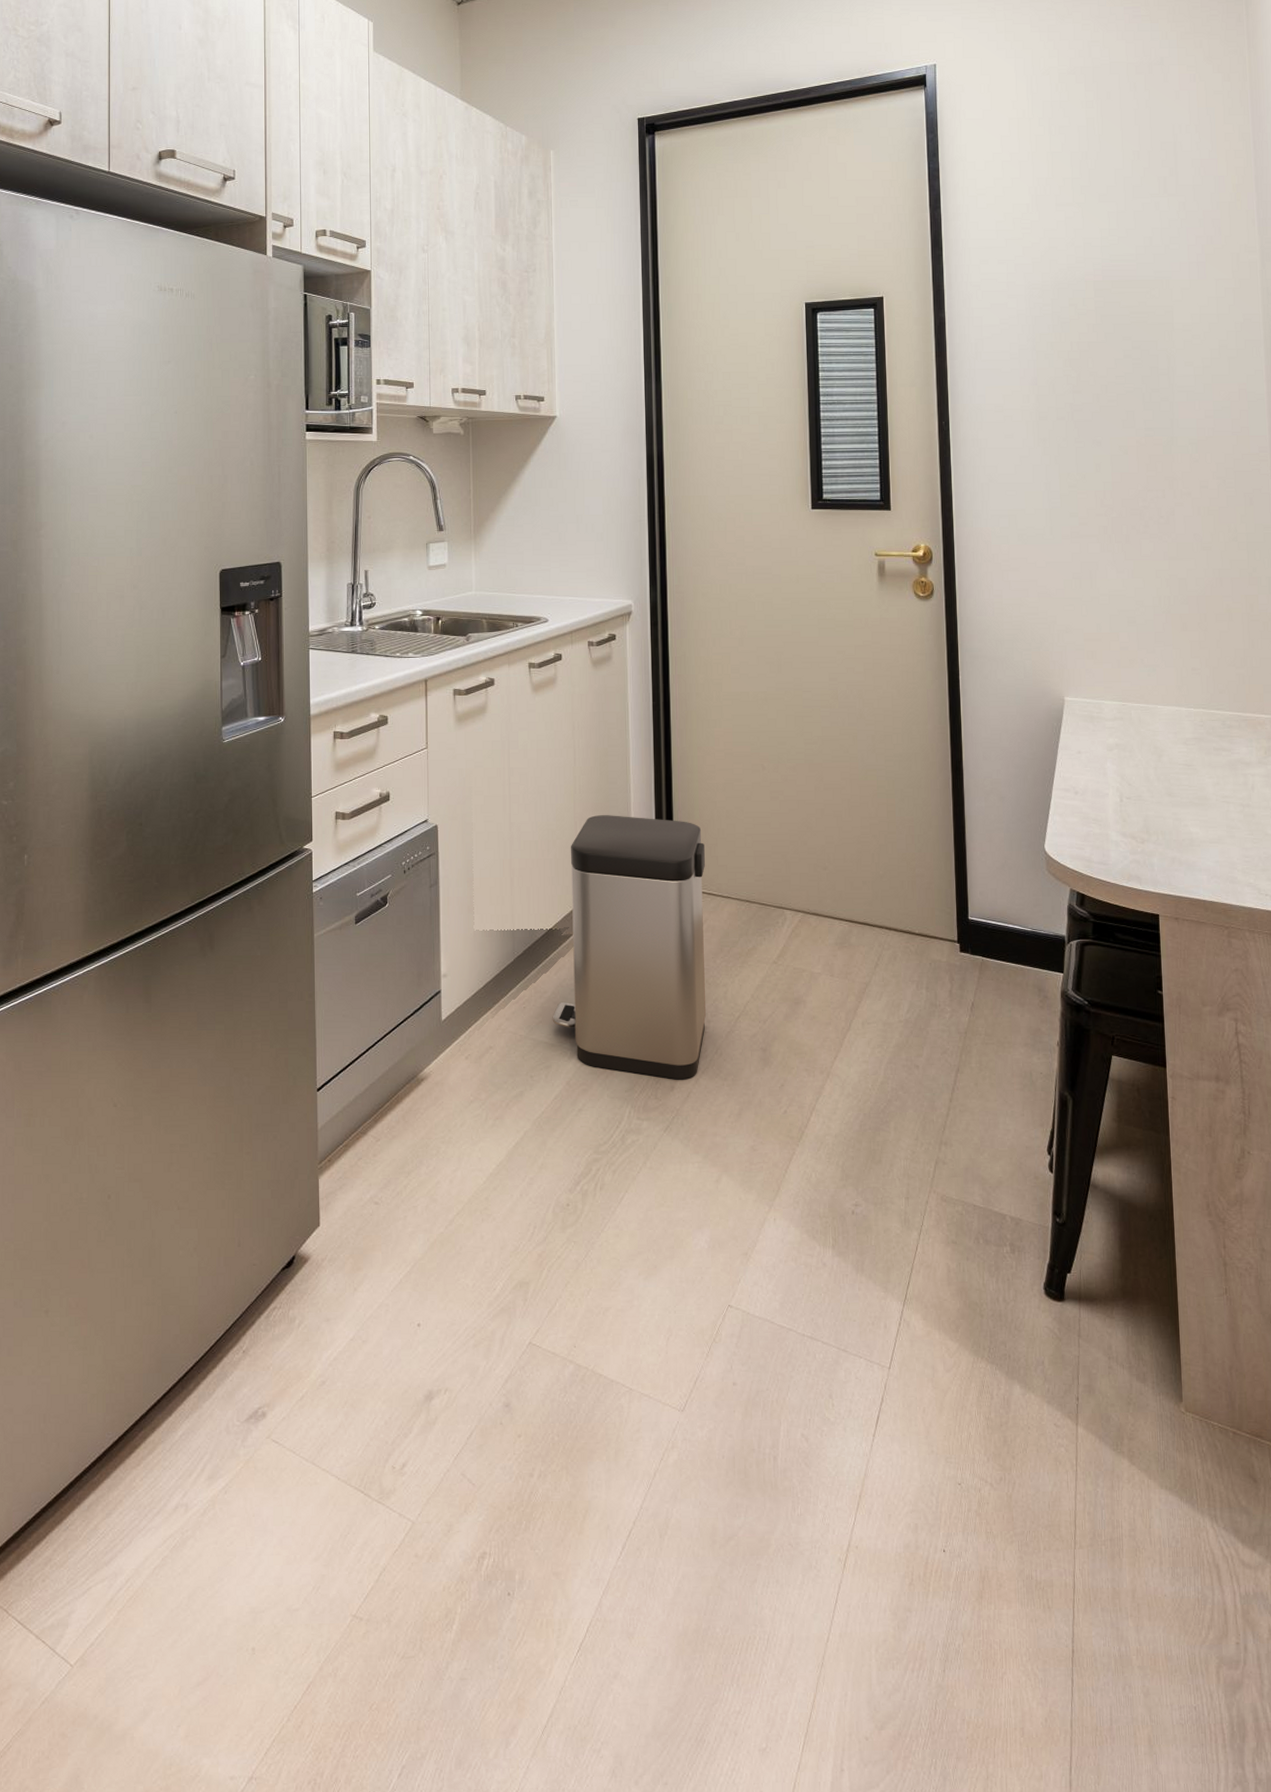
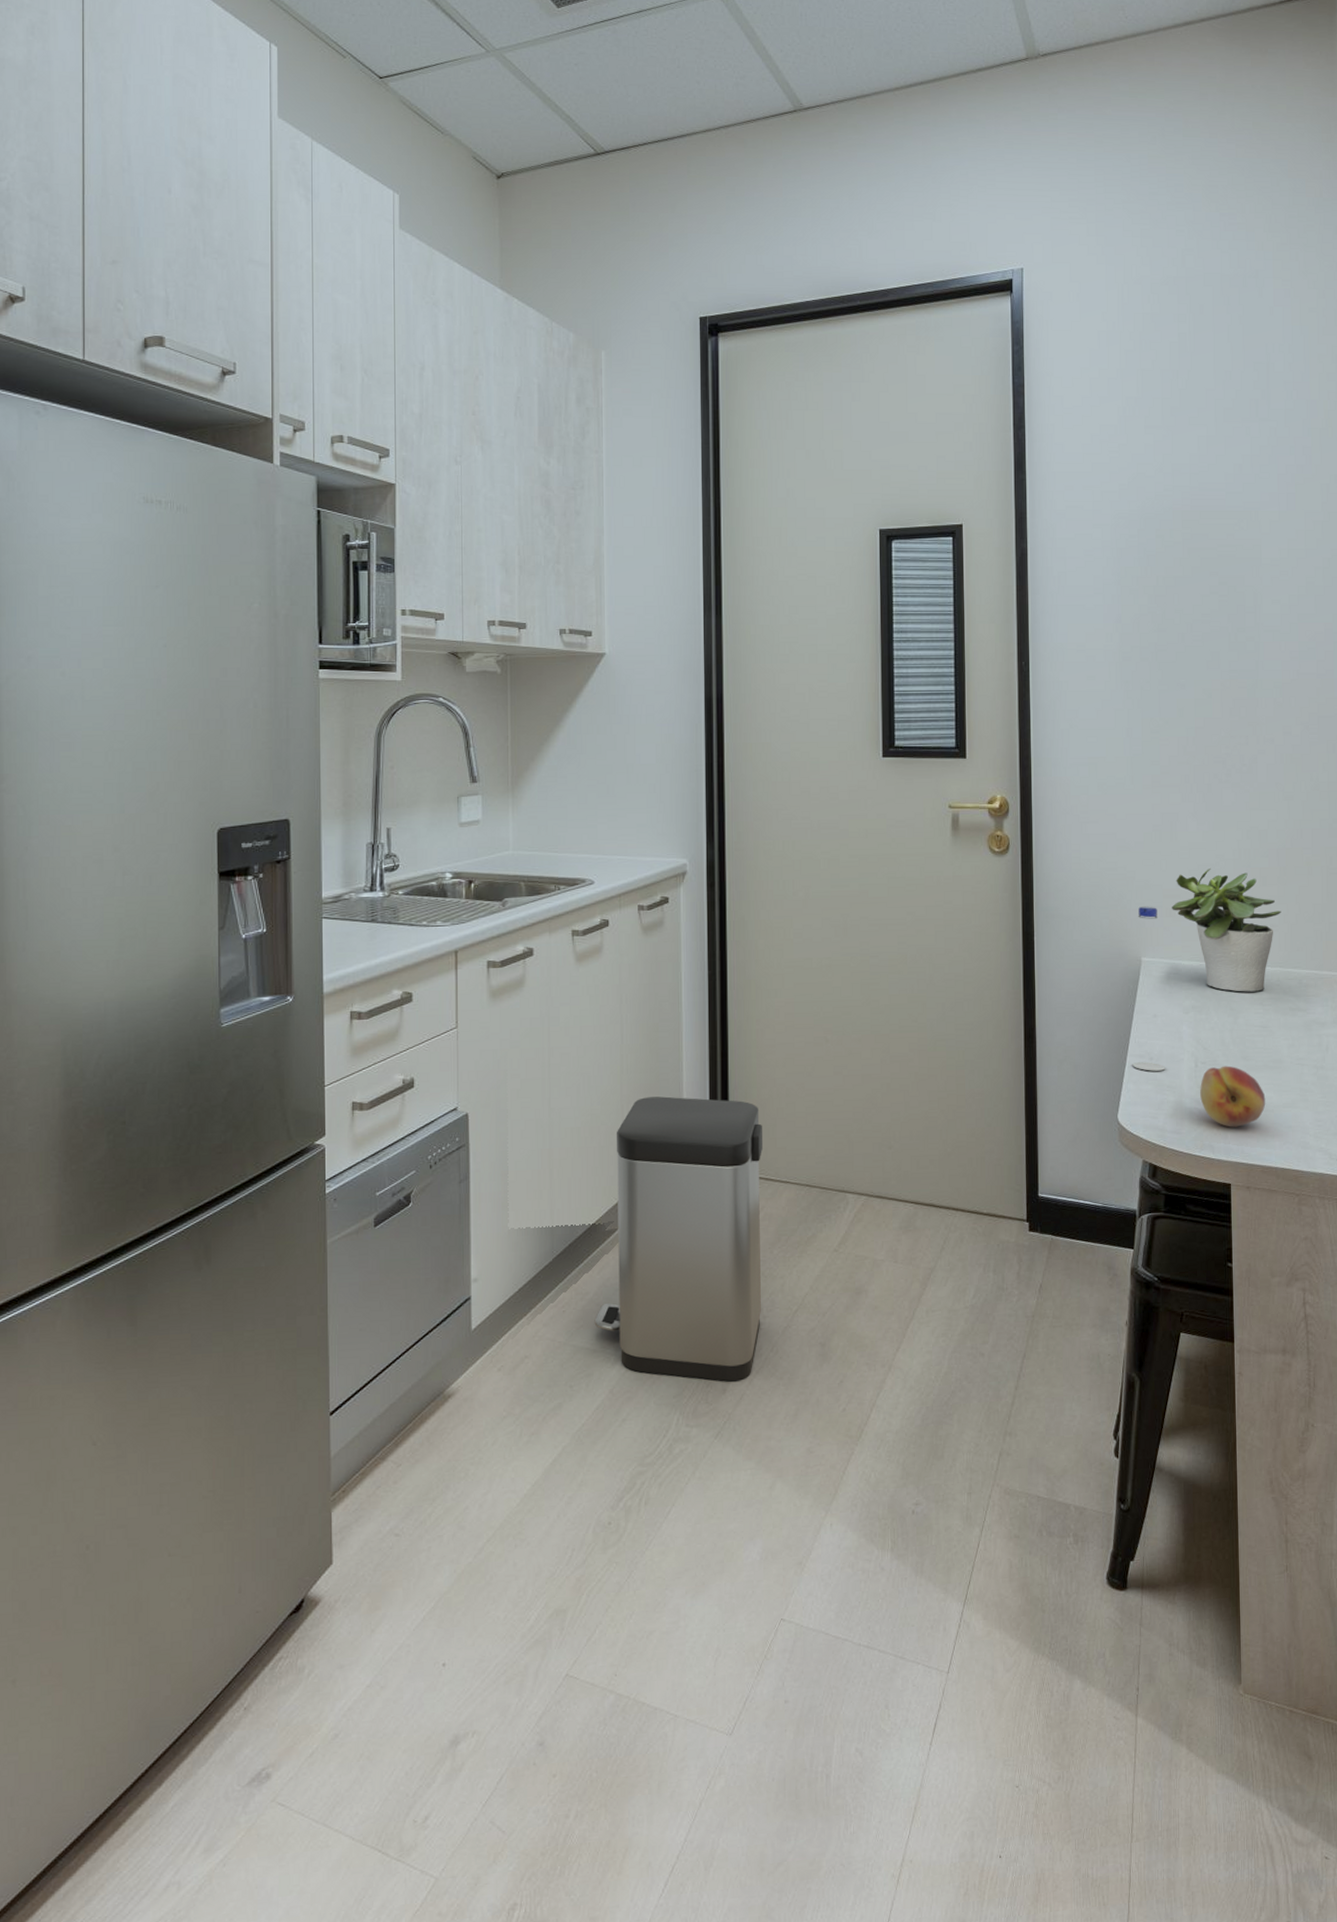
water bottle: none [1058,649,1090,805] -> present [1132,906,1165,1071]
potted plant: none [1093,613,1203,732] -> present [1172,867,1281,992]
fruit: none [1126,801,1192,860] -> present [1200,1065,1266,1127]

